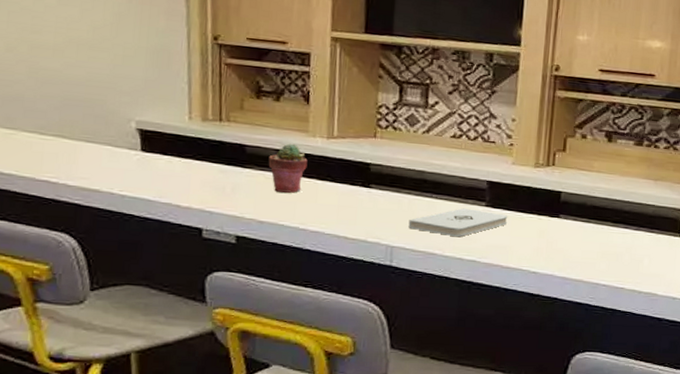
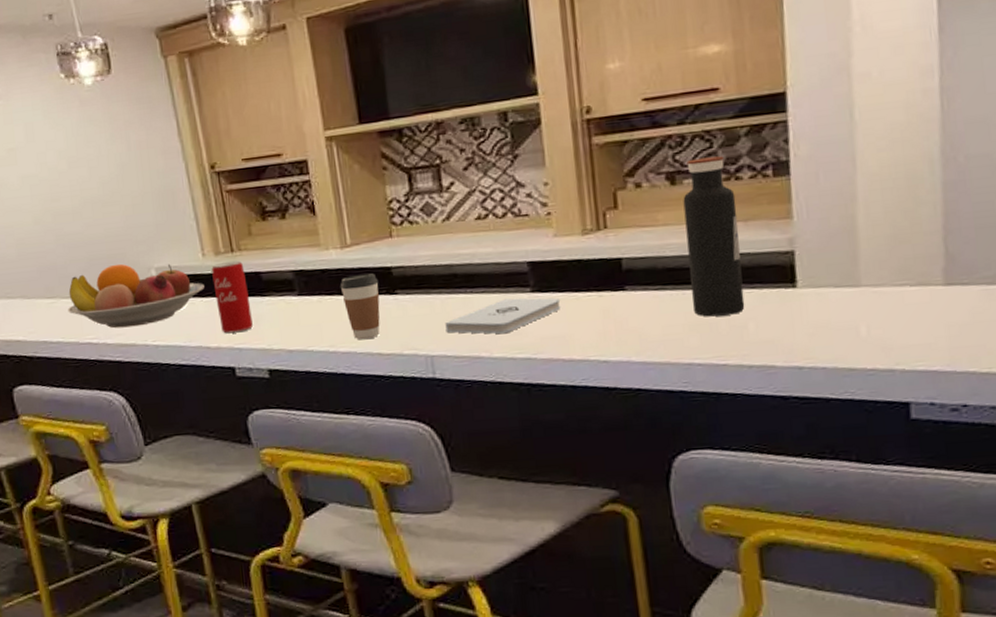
fruit bowl: none [28,109,185,174] -> present [68,263,204,329]
beverage can: none [195,128,230,197] -> present [211,260,254,334]
potted succulent: present [268,143,308,193] -> none [285,261,326,316]
coffee cup: none [320,164,357,223] -> present [340,273,380,340]
water bottle: none [607,125,652,251] -> present [683,156,745,317]

